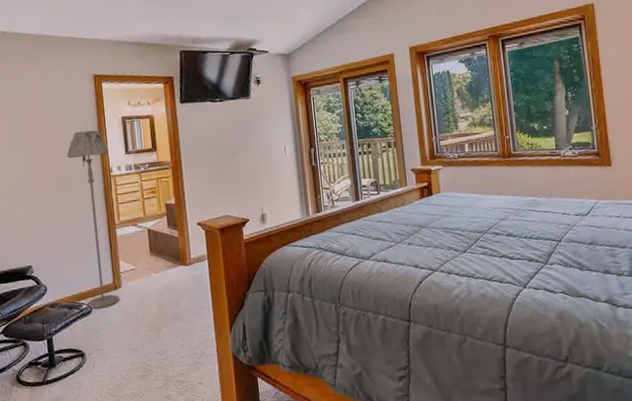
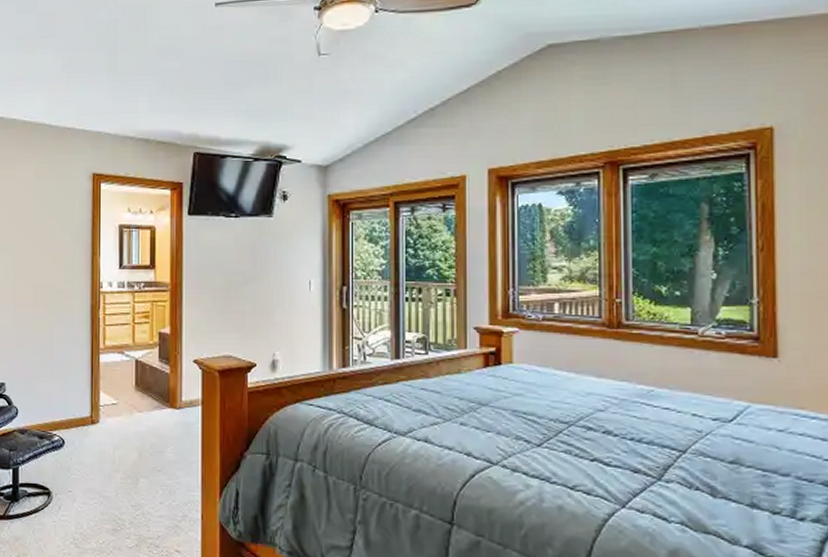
floor lamp: present [66,130,119,309] -> none [54,237,100,444]

